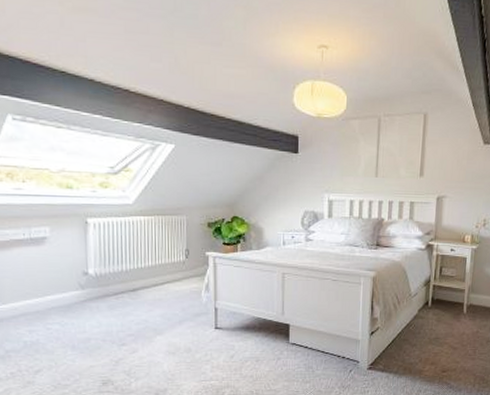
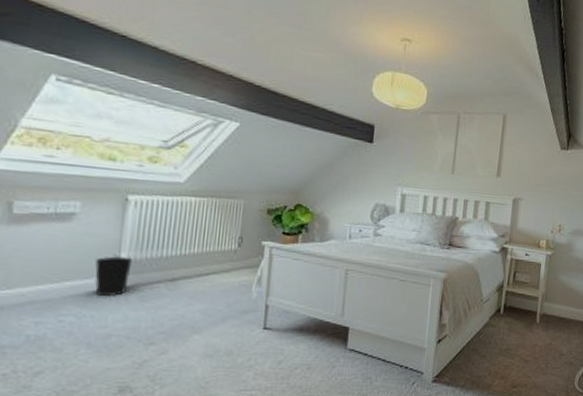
wastebasket: none [69,272,99,306] -> present [95,256,133,296]

